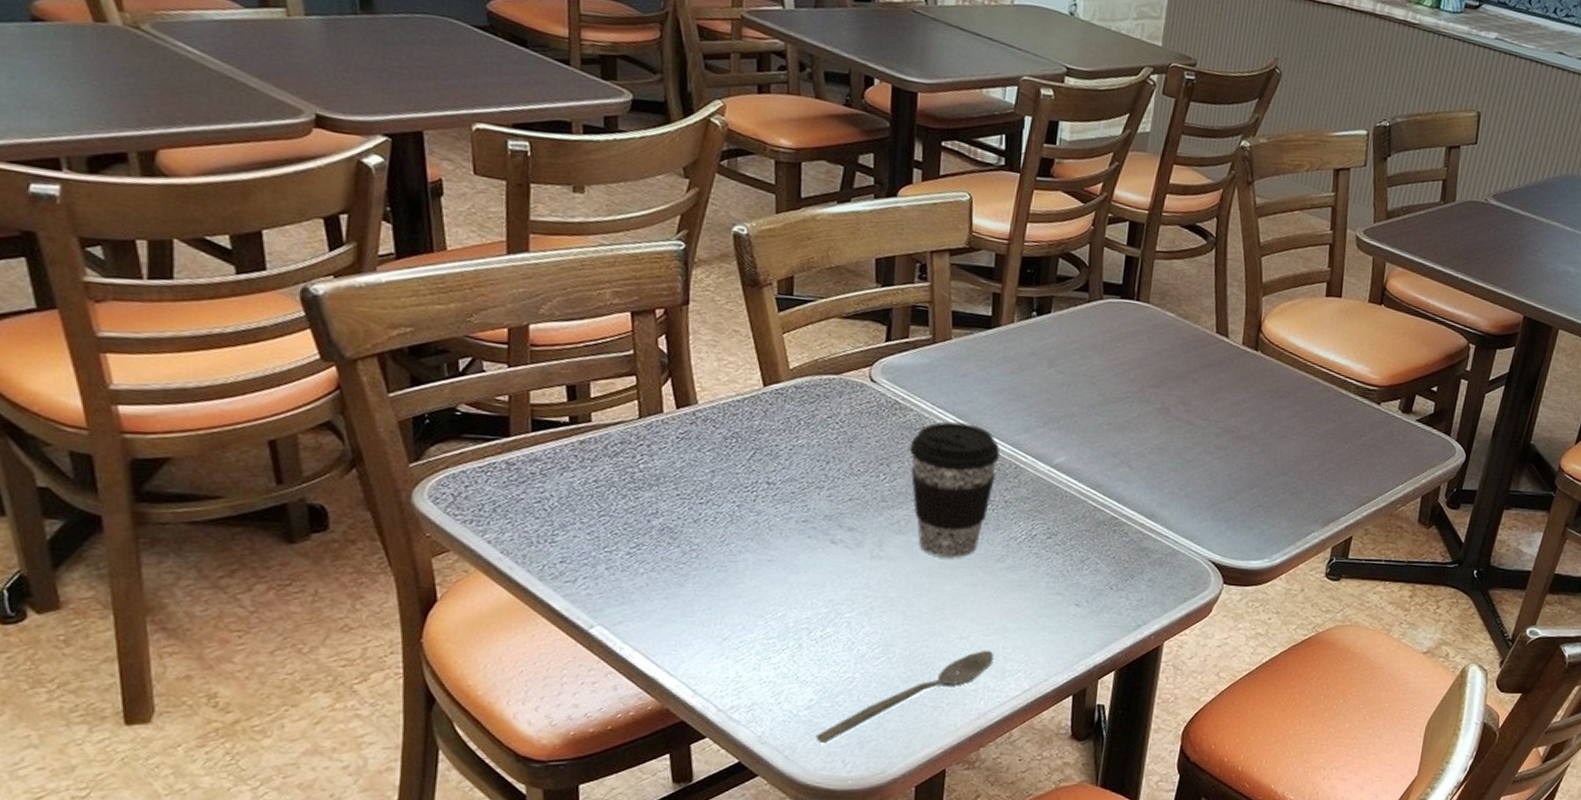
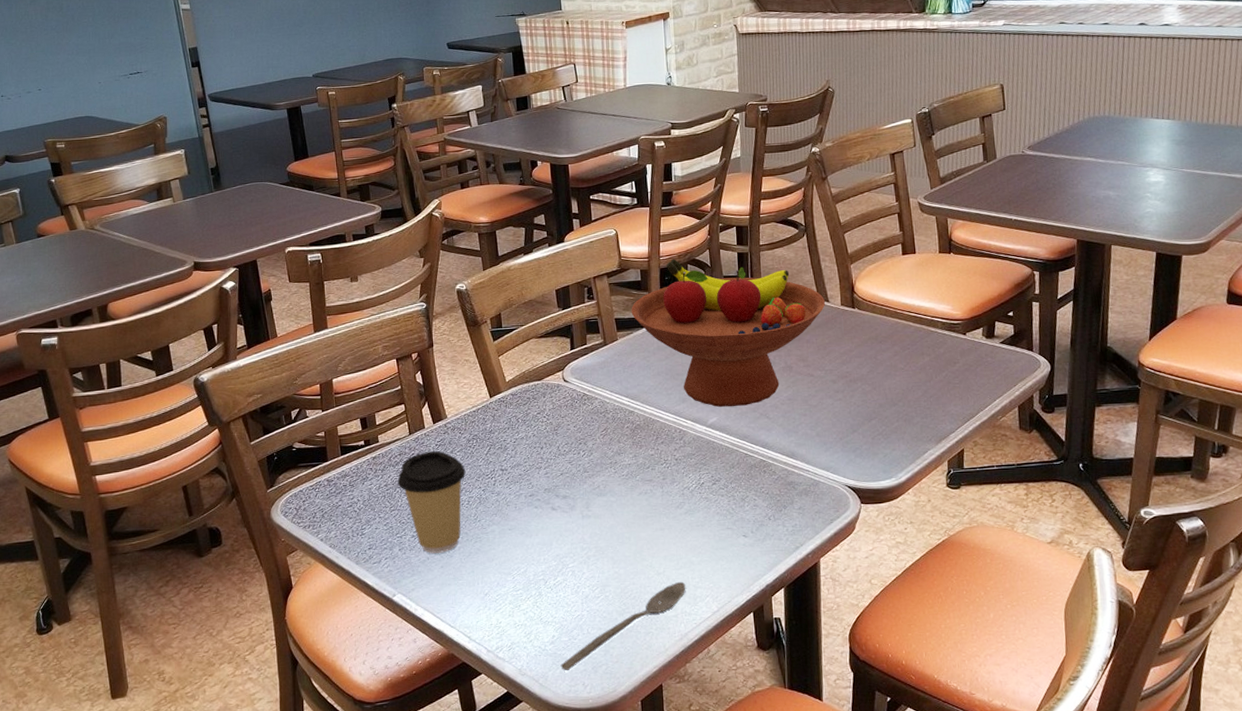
coffee cup: none [613,444,716,580] -> present [397,450,466,553]
coffee cup: present [909,421,1000,558] -> none [599,402,667,510]
fruit bowl: none [975,247,1224,448] -> present [631,258,825,407]

